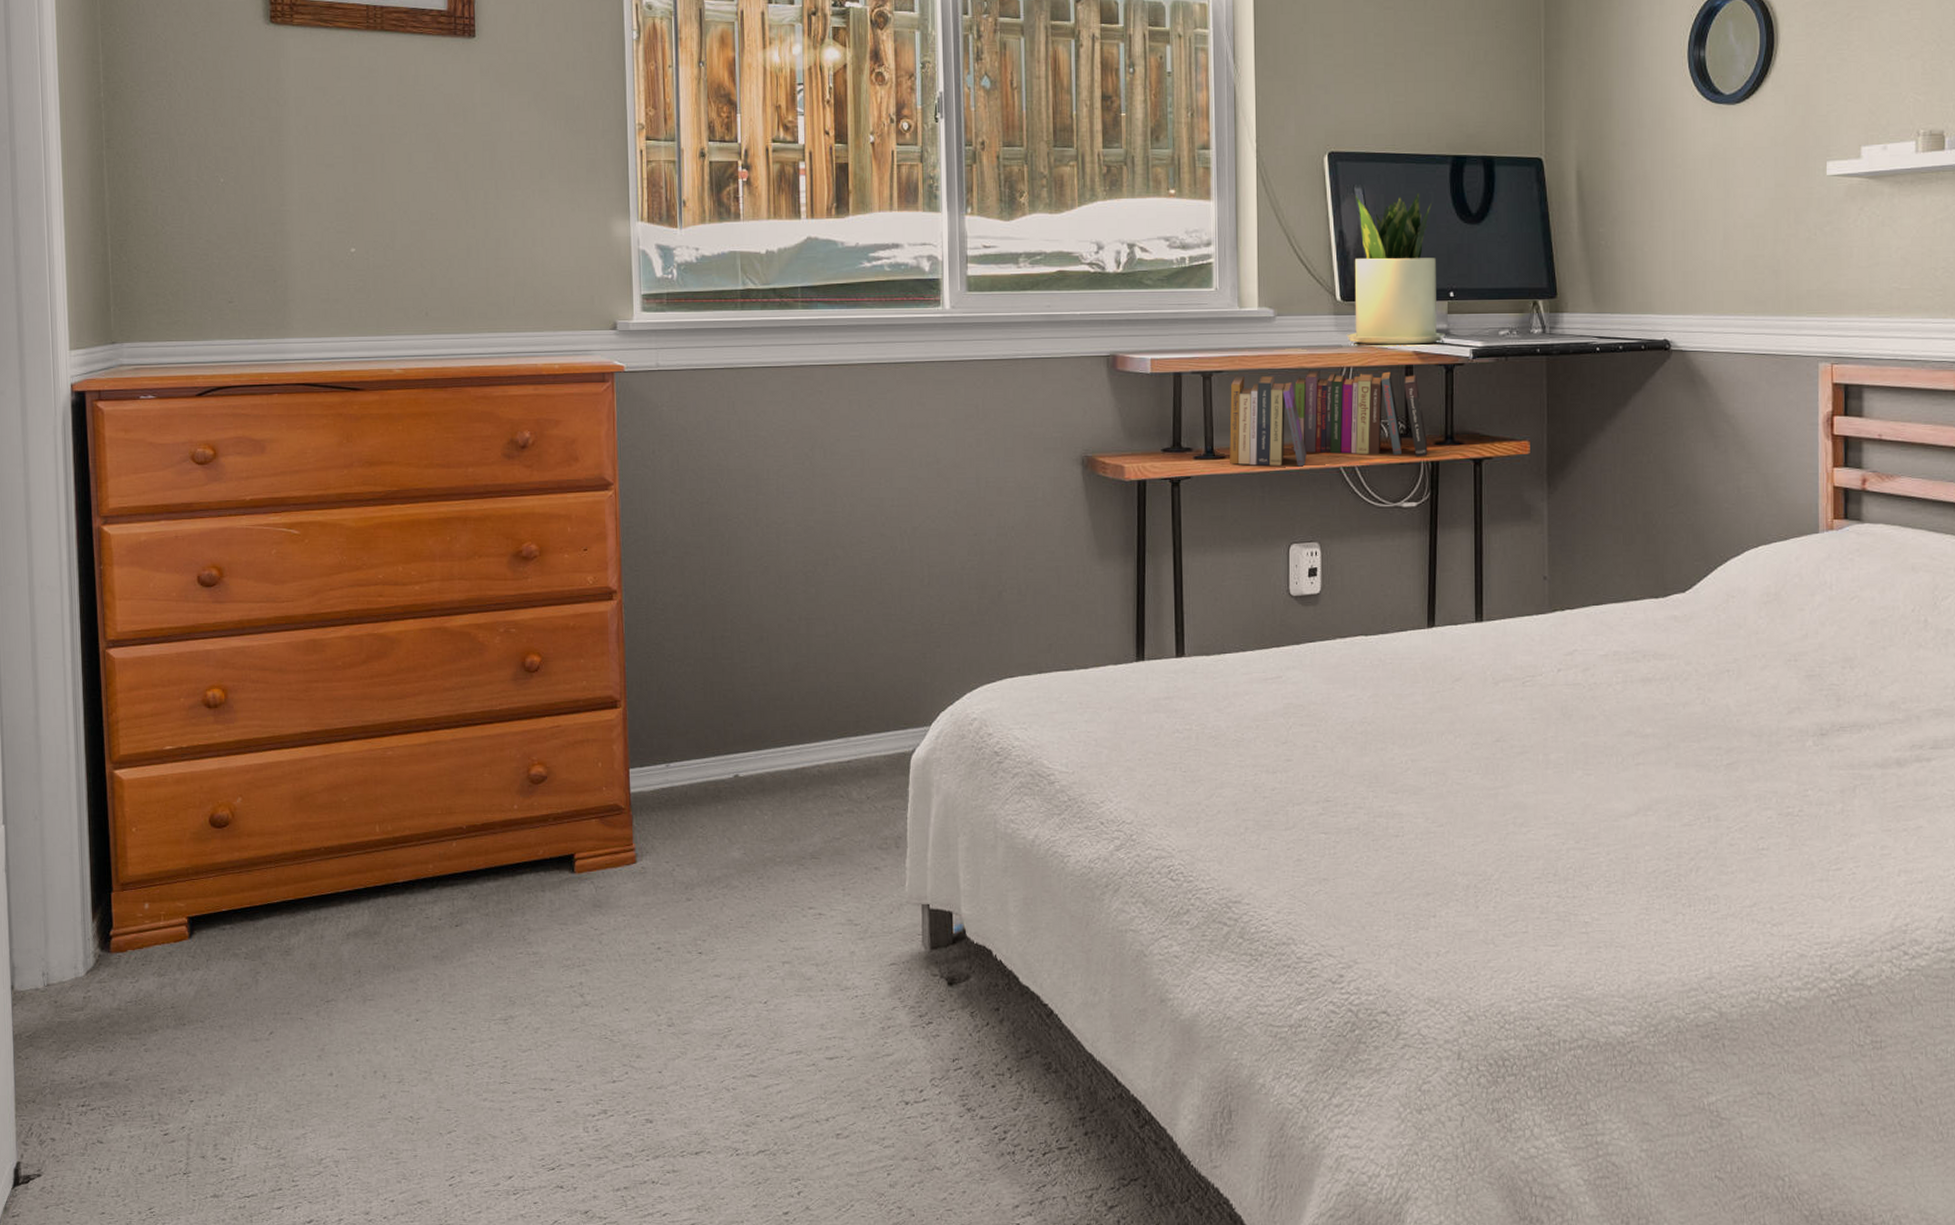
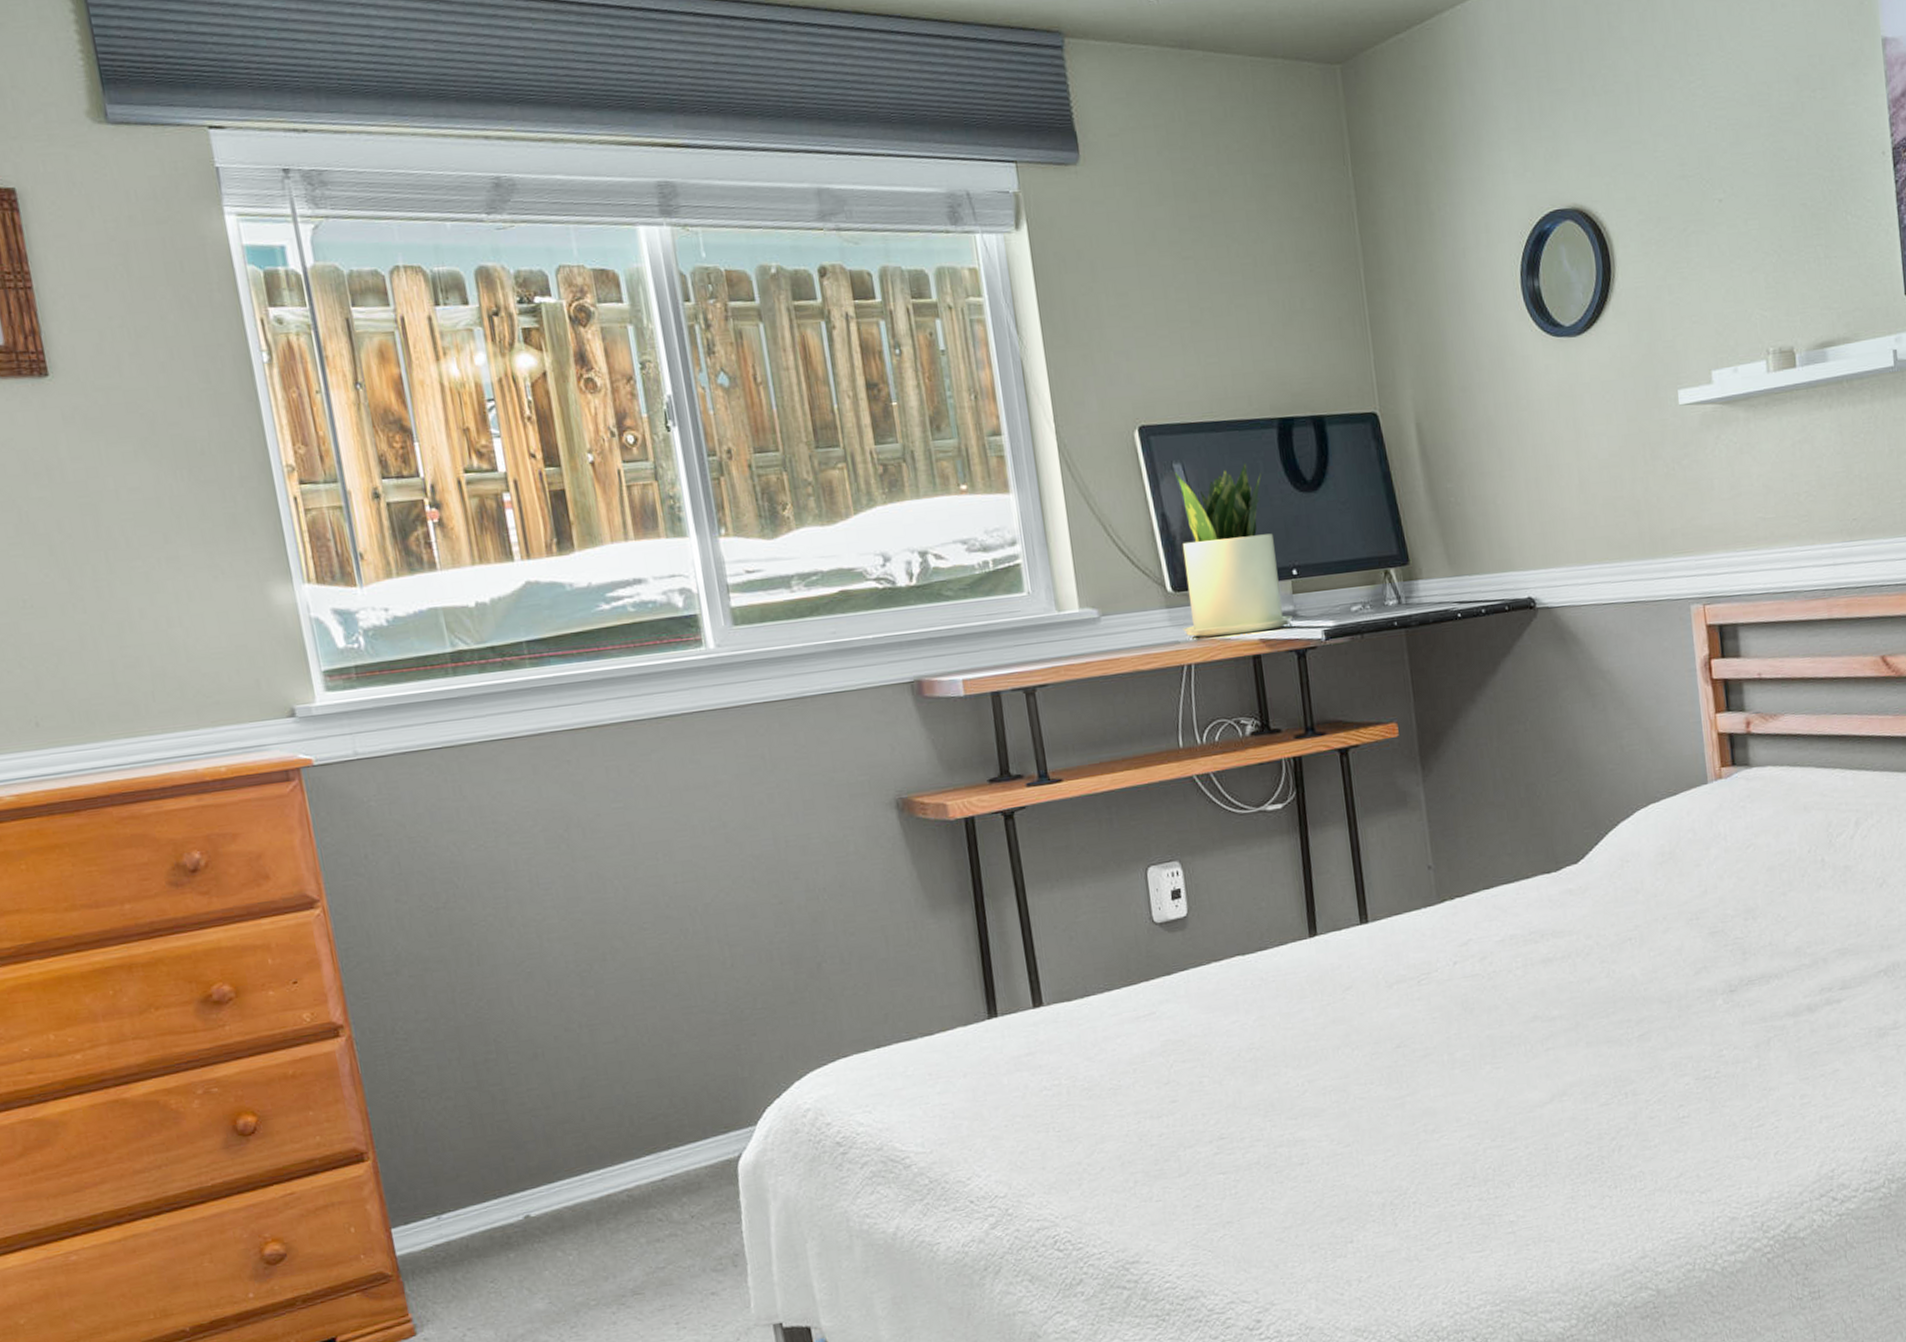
books: present [1229,375,1307,467] -> none [1059,682,1155,788]
books: present [1293,368,1428,457] -> none [1131,664,1289,765]

